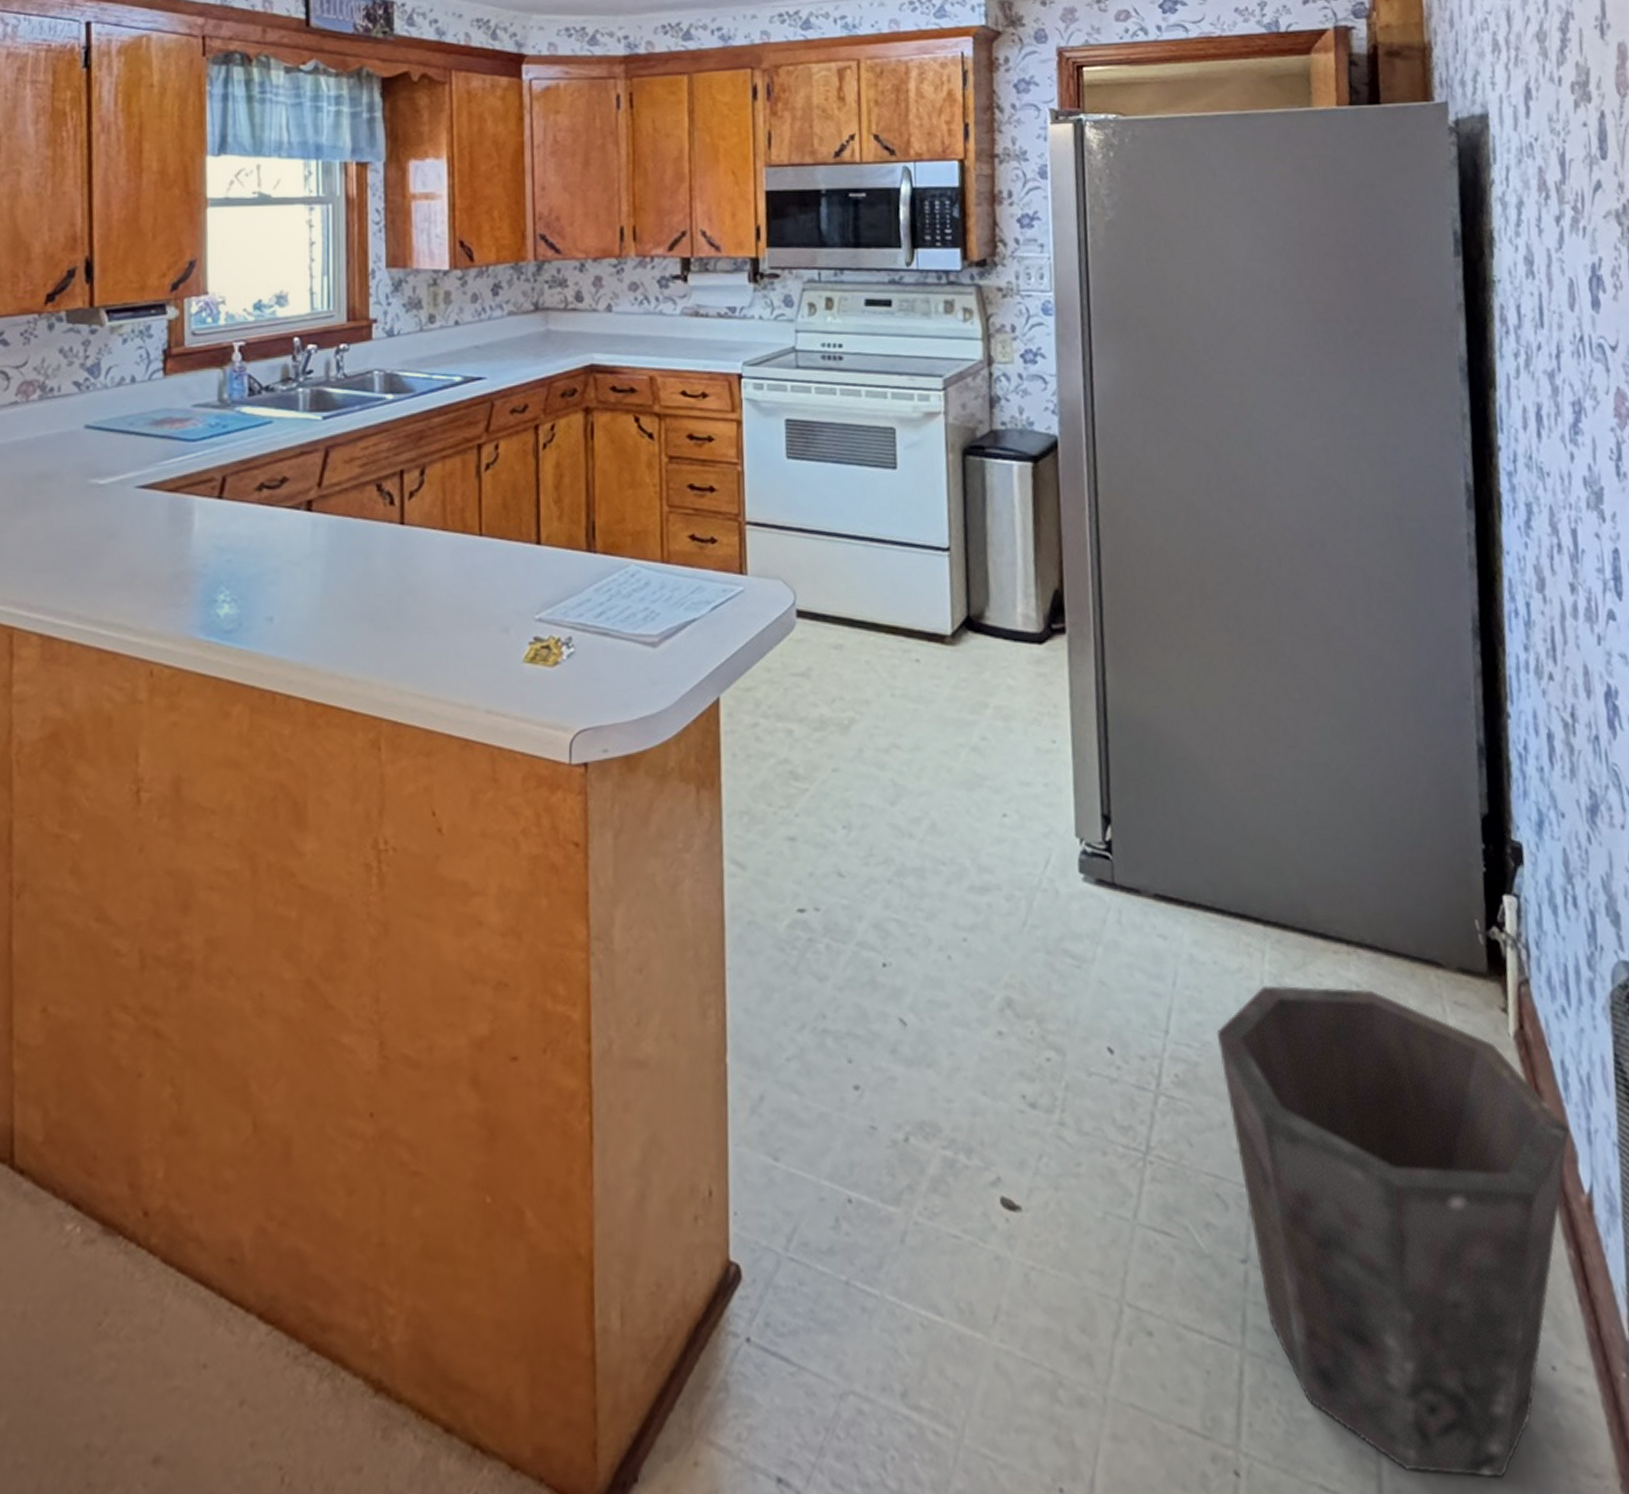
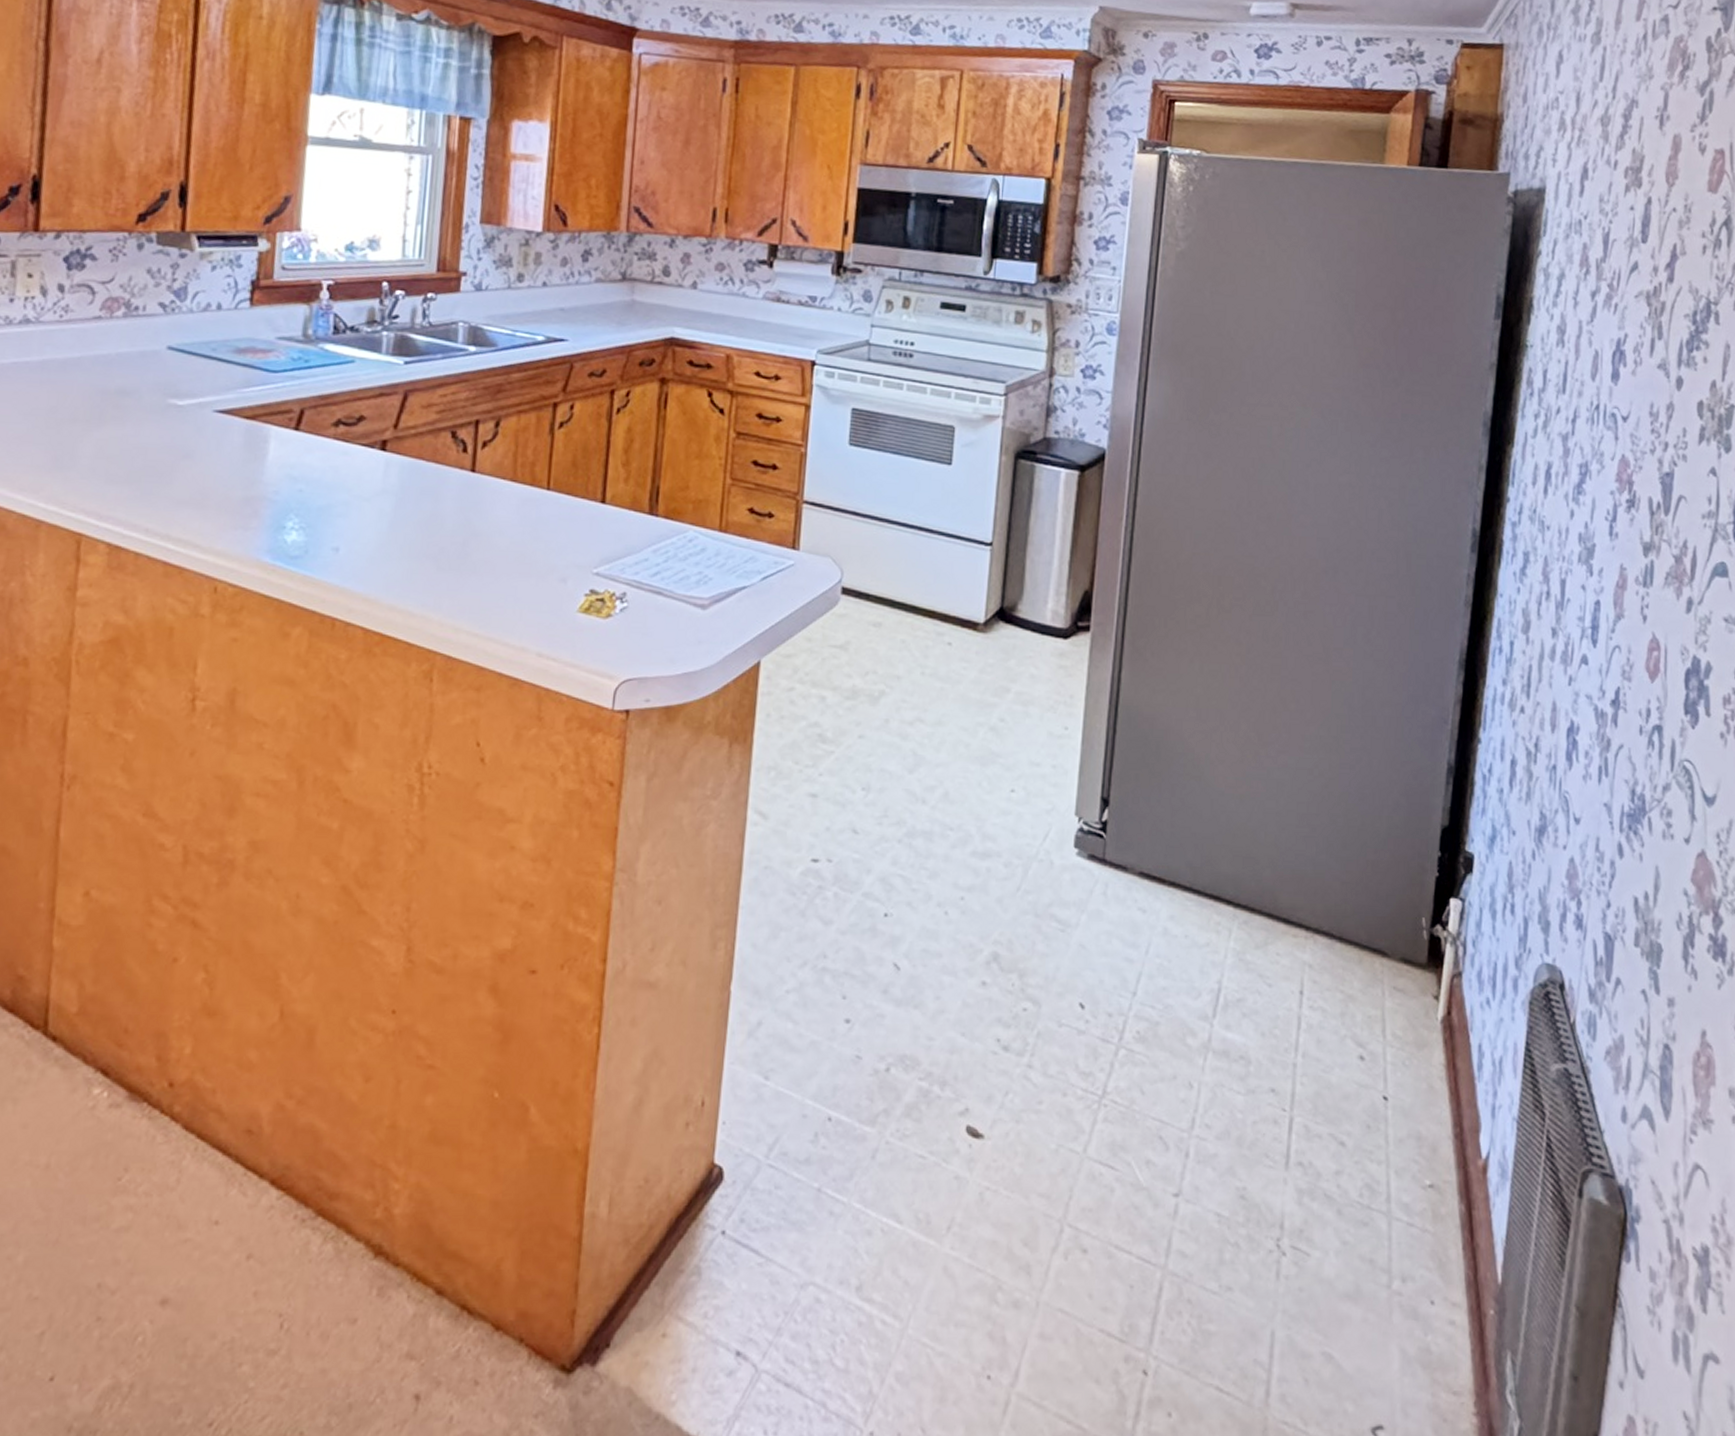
waste bin: present [1216,984,1569,1478] -> none [1178,959,1477,1389]

